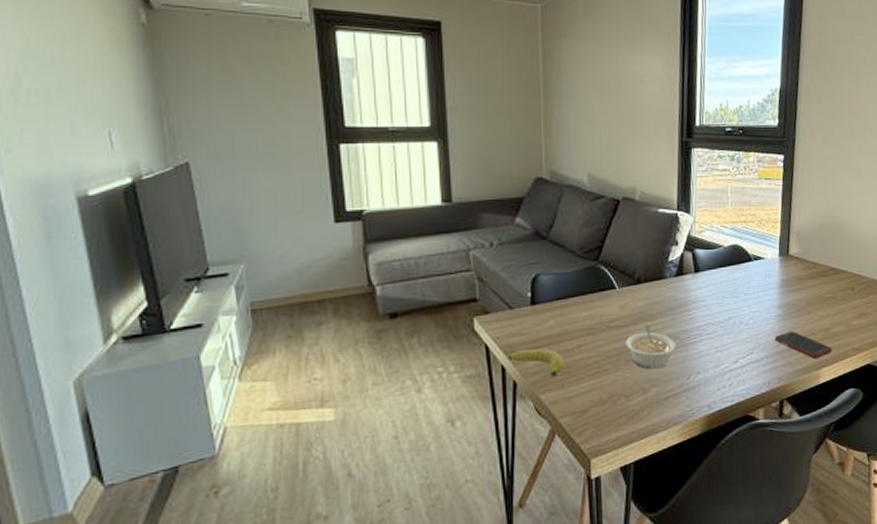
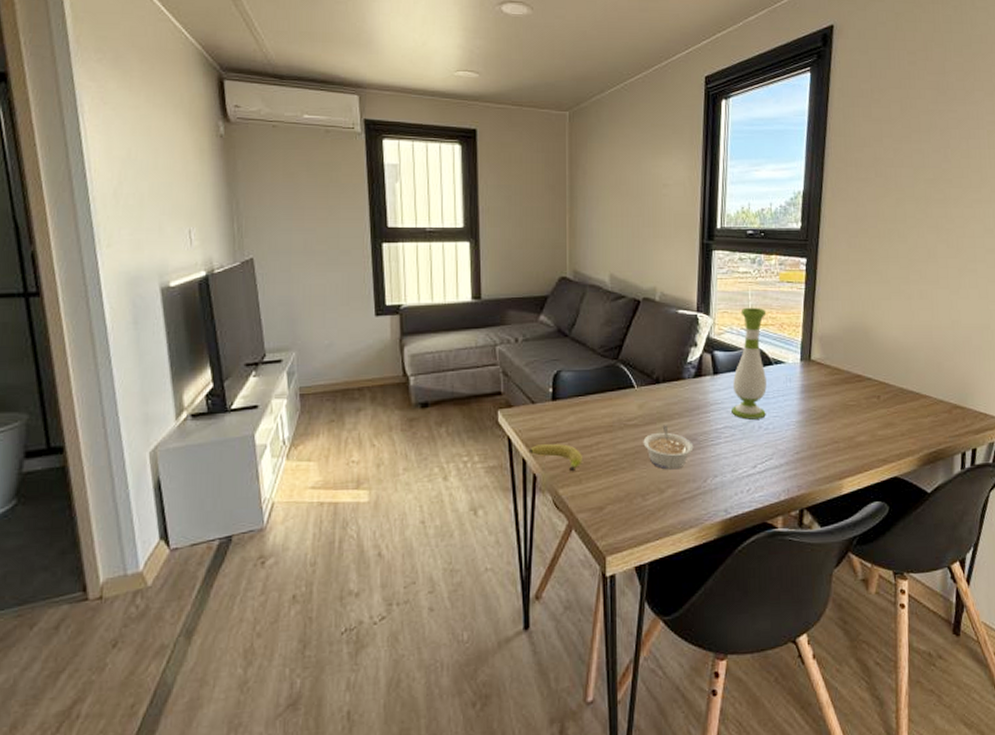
vase: none [713,204,747,316] -> present [731,307,767,420]
cell phone: present [774,331,833,358] -> none [795,438,856,467]

